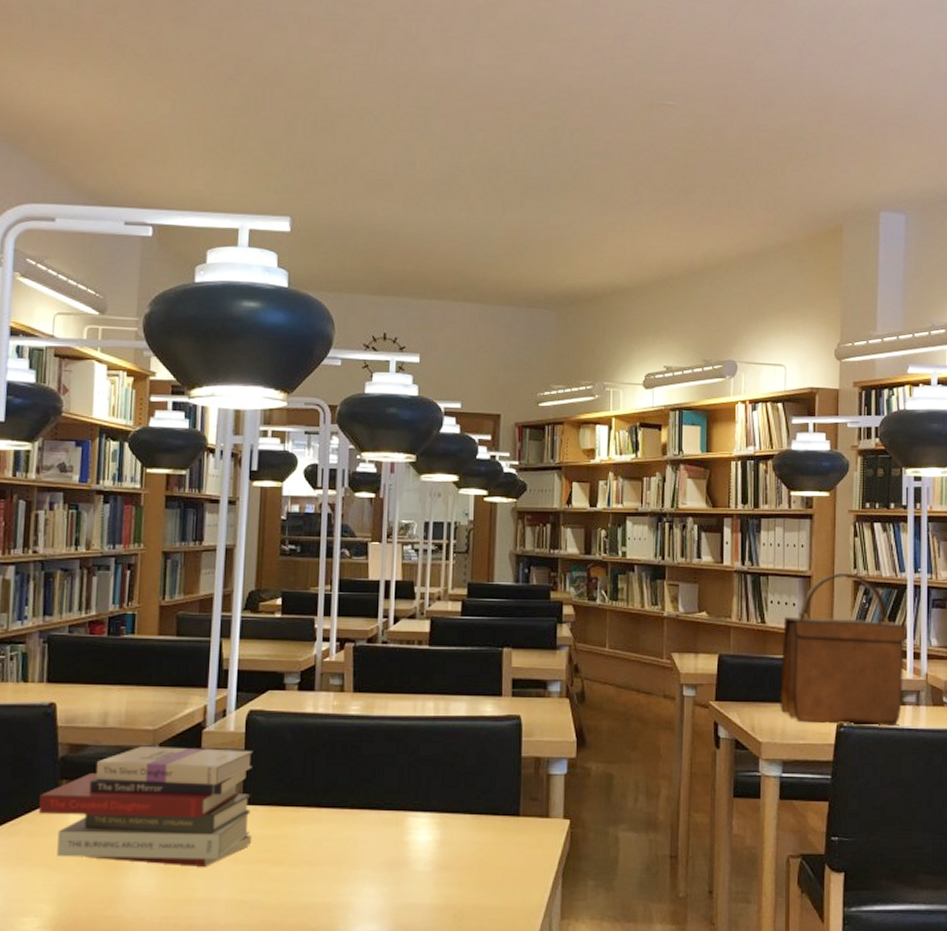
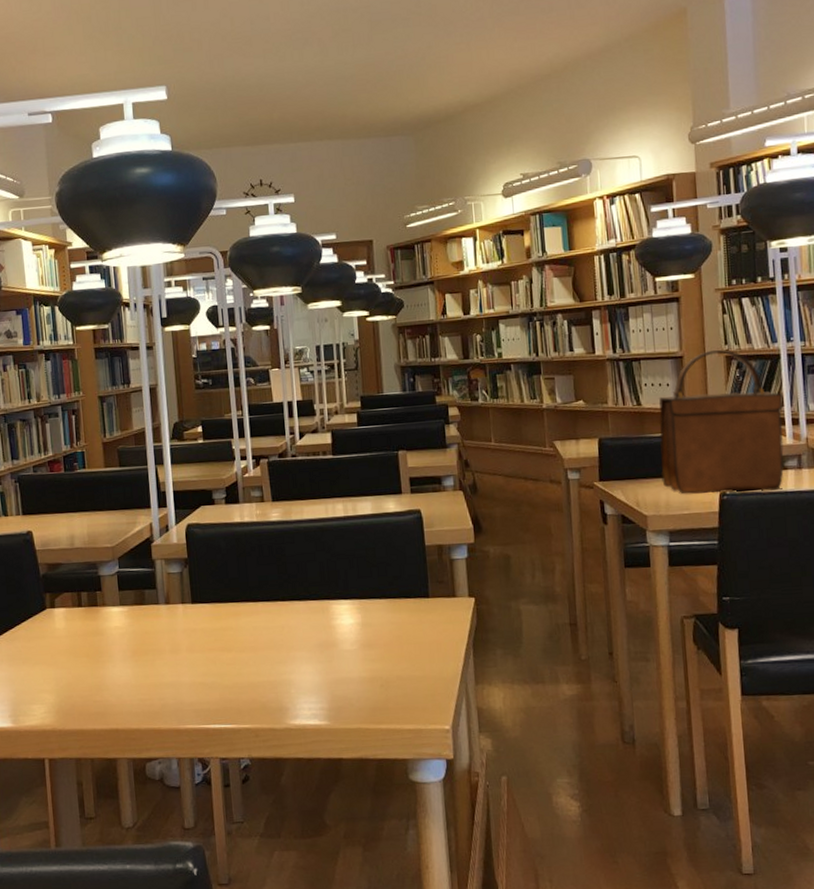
books: present [39,747,253,867] -> none [31,557,204,657]

